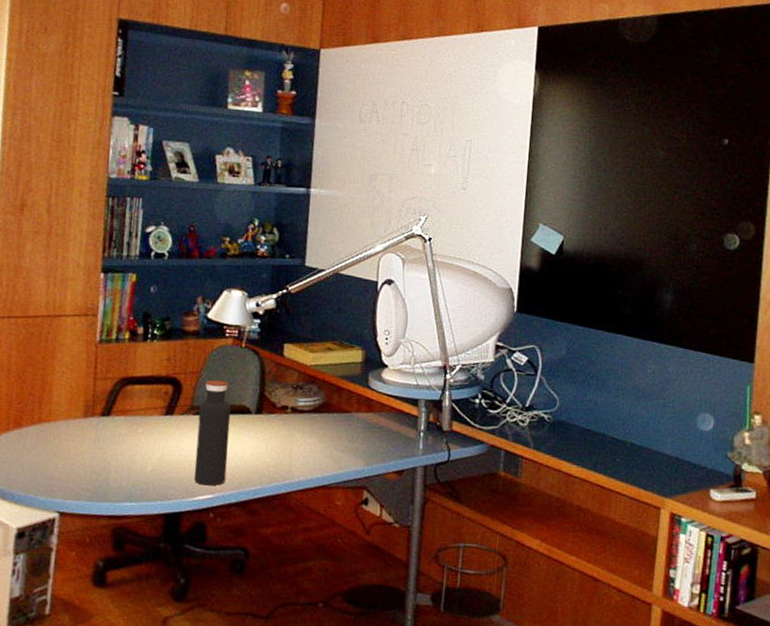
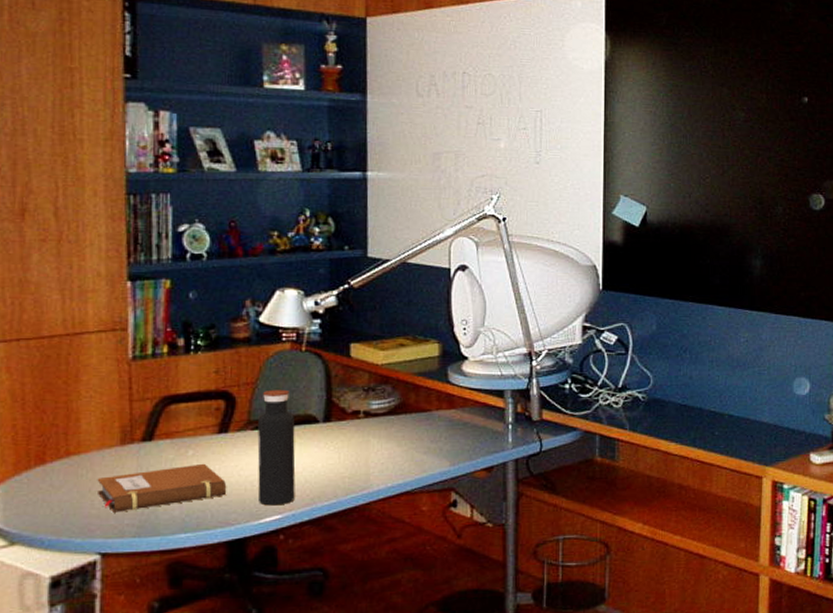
notebook: none [61,440,169,477] -> present [97,463,227,513]

